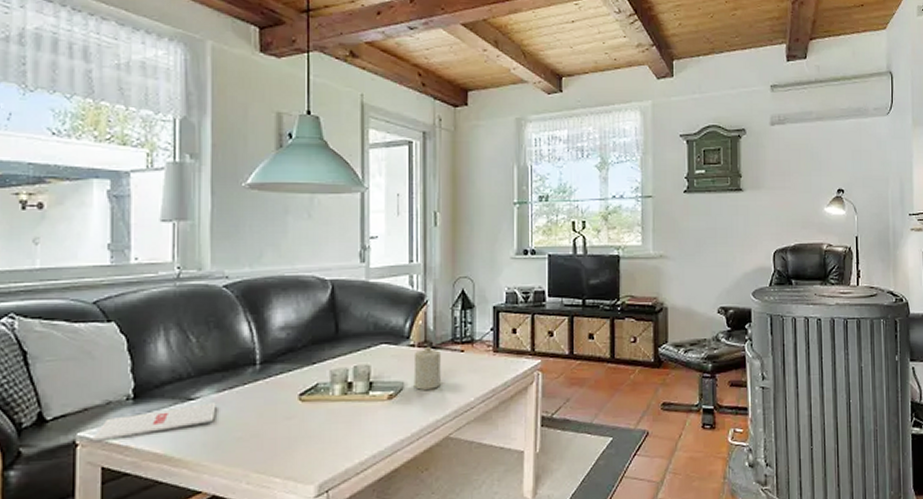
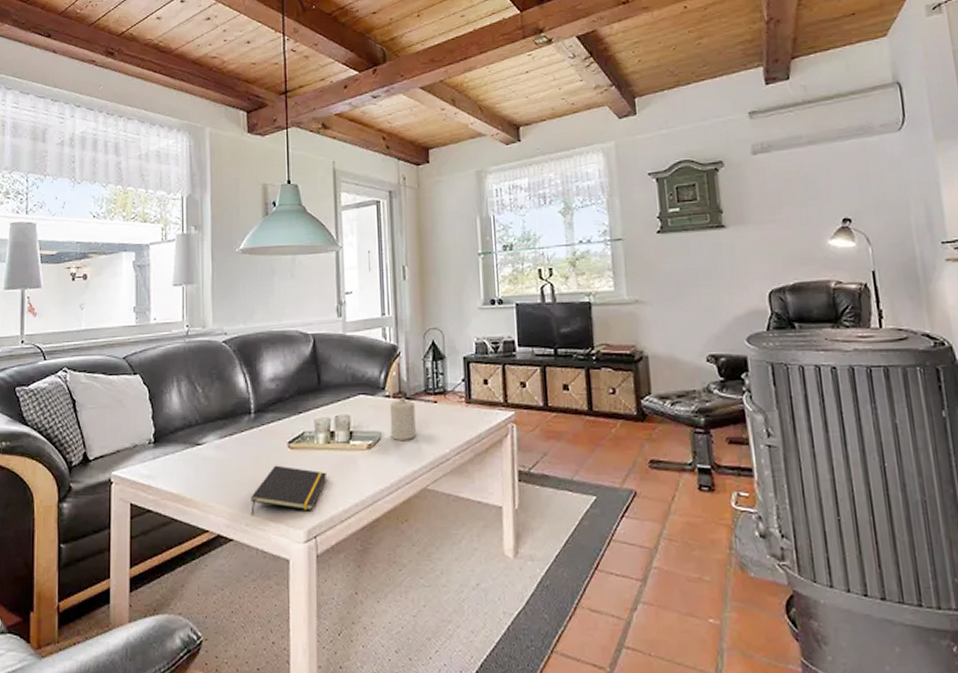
magazine: present [92,403,216,443] -> none [123,448,219,481]
notepad: none [253,419,343,473] -> present [250,465,328,516]

